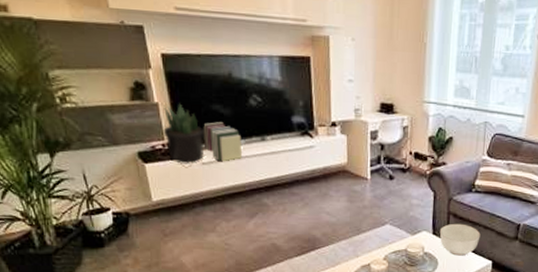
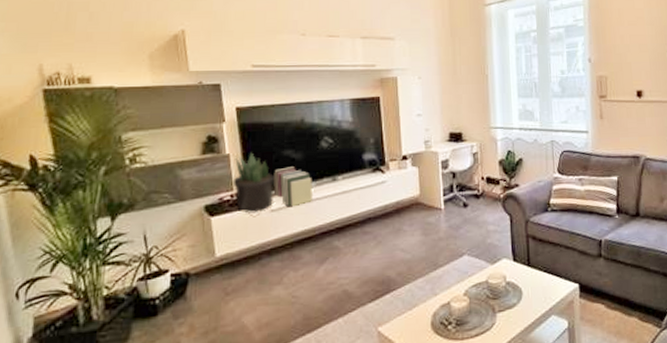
bowl: present [439,223,481,256] -> none [520,246,563,282]

